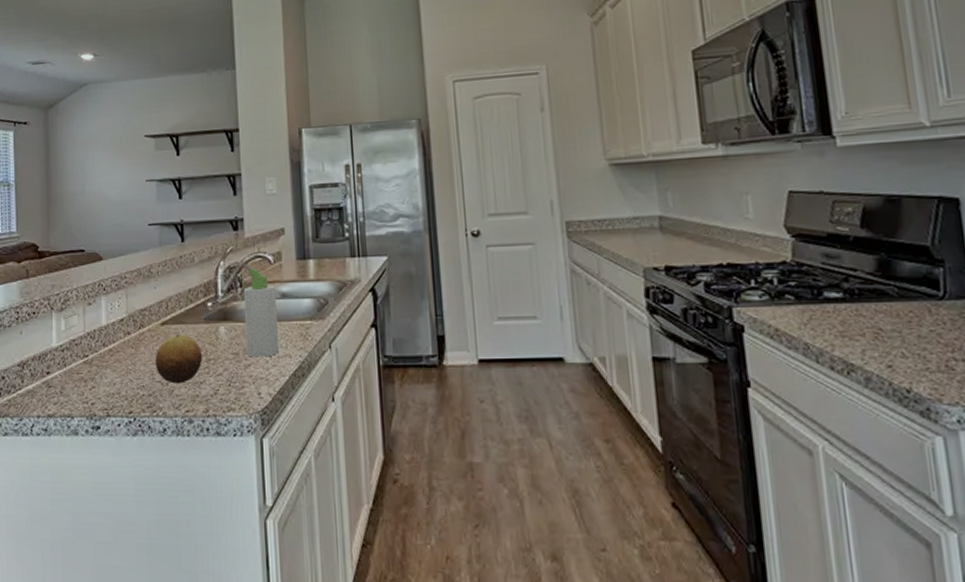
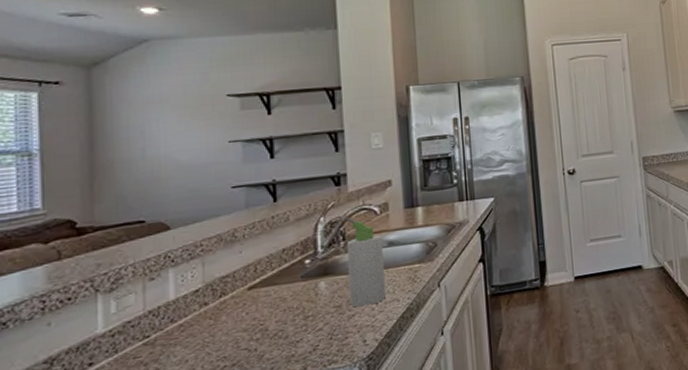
fruit: present [155,335,203,384] -> none [240,295,300,349]

